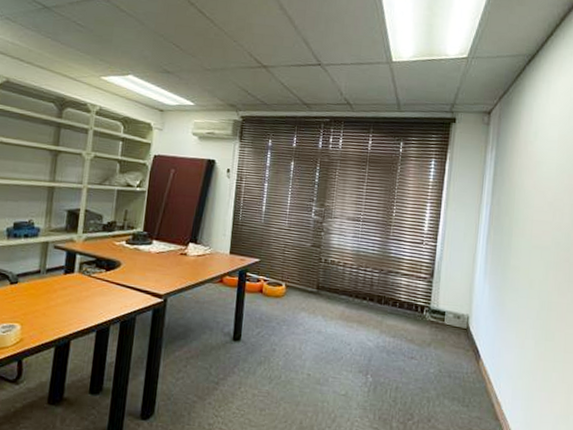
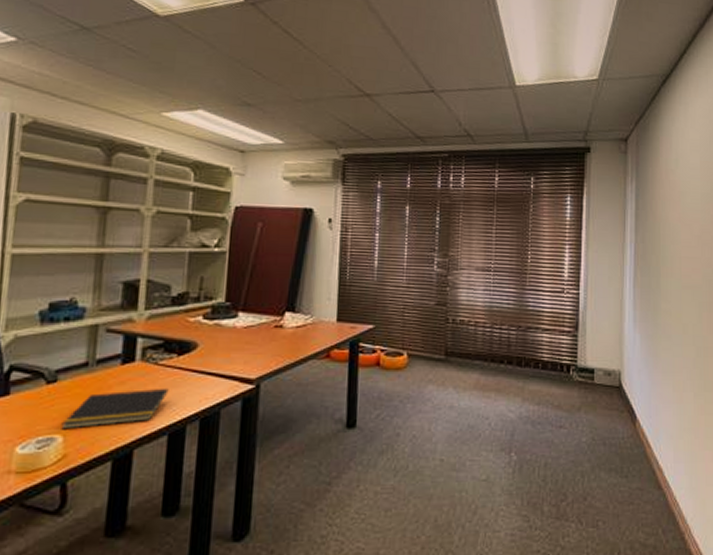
notepad: none [19,294,98,320] -> present [61,388,169,430]

